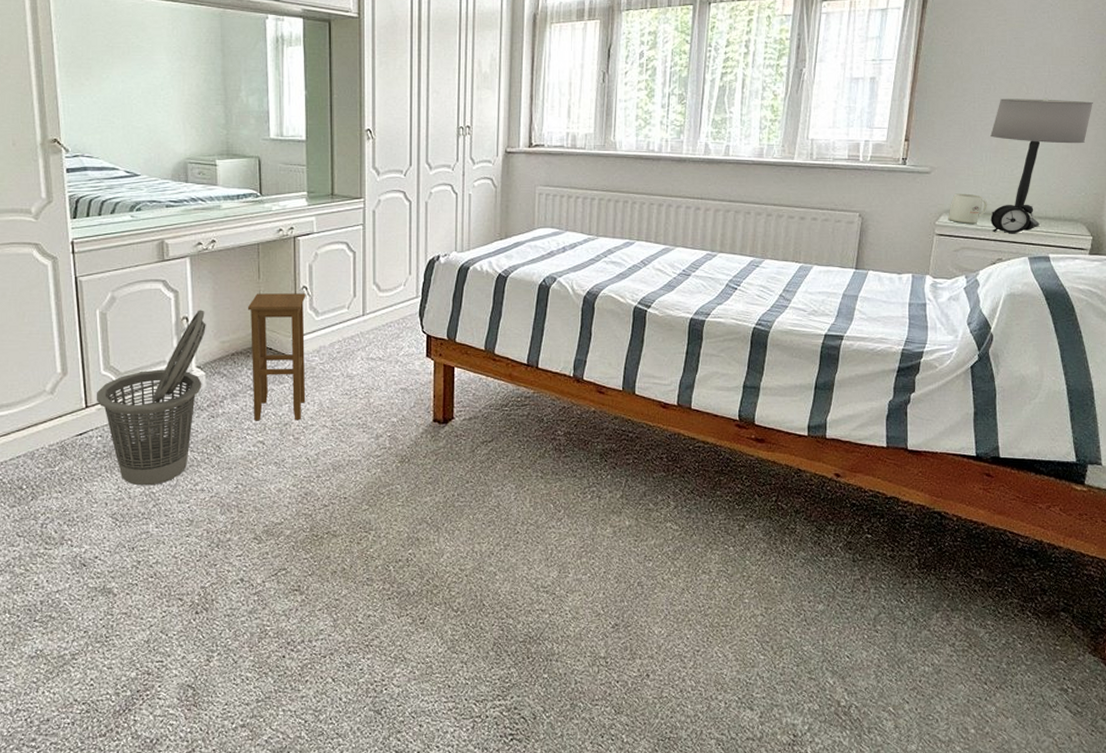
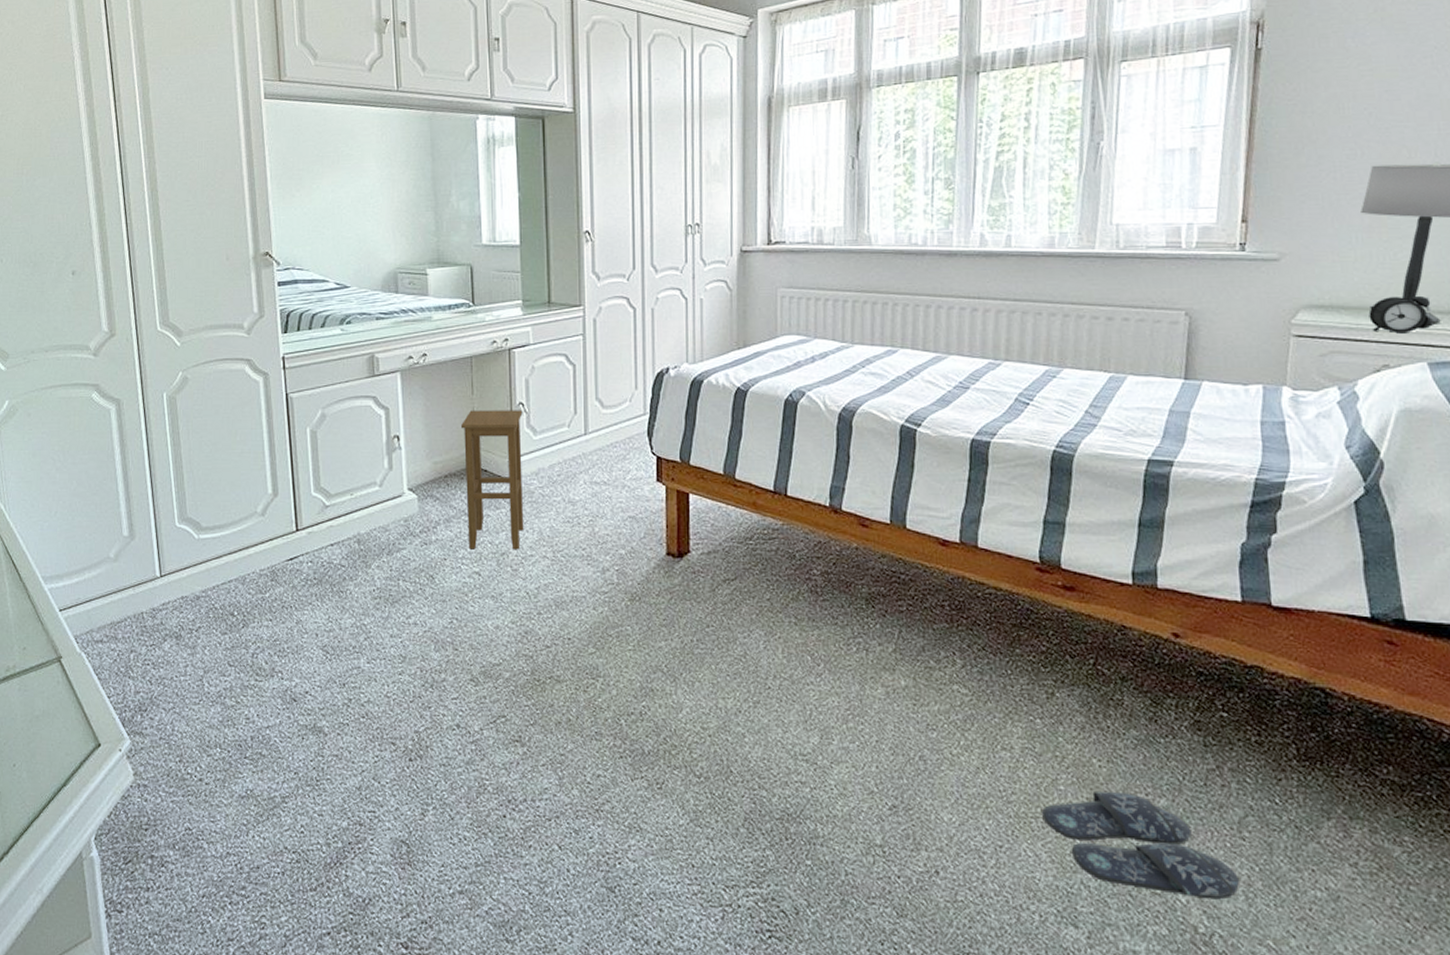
laundry basket: present [96,310,206,486] -> none [306,428,418,617]
slippers: none [731,602,871,680] -> present [1042,792,1239,900]
mug: present [948,193,988,224] -> none [1308,284,1364,322]

